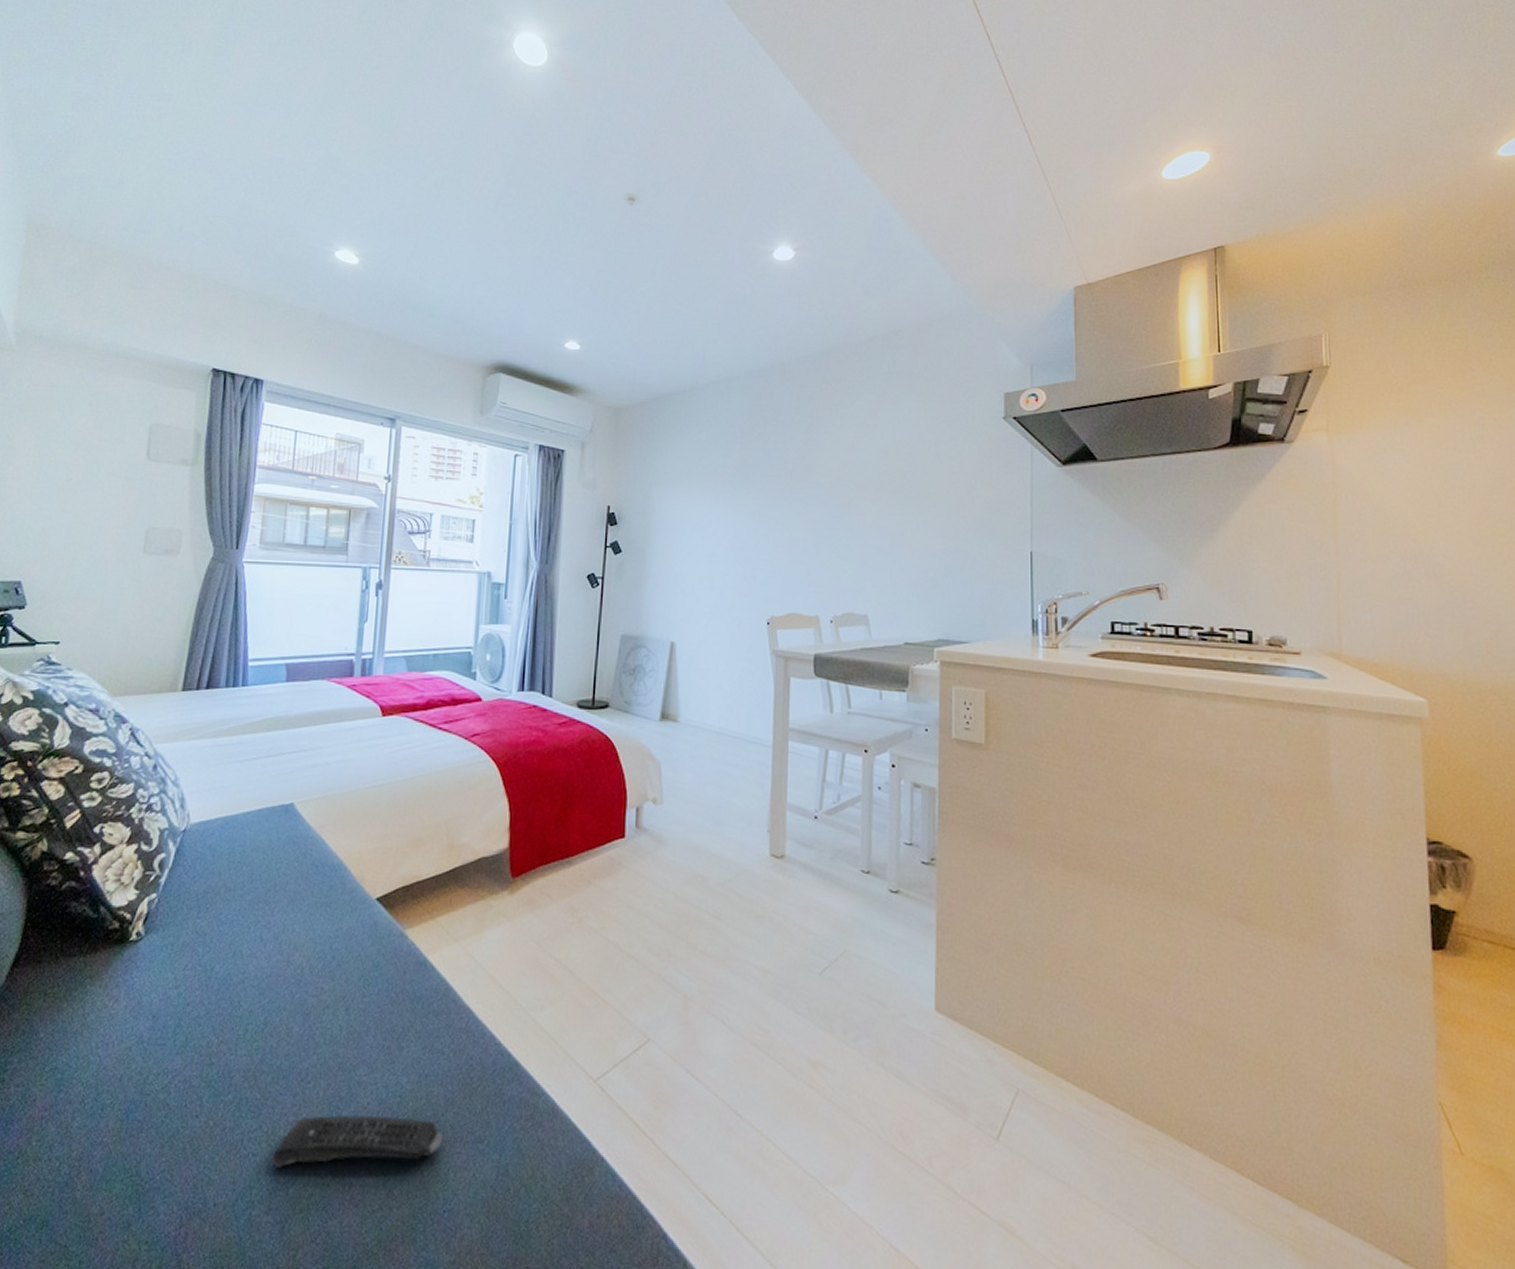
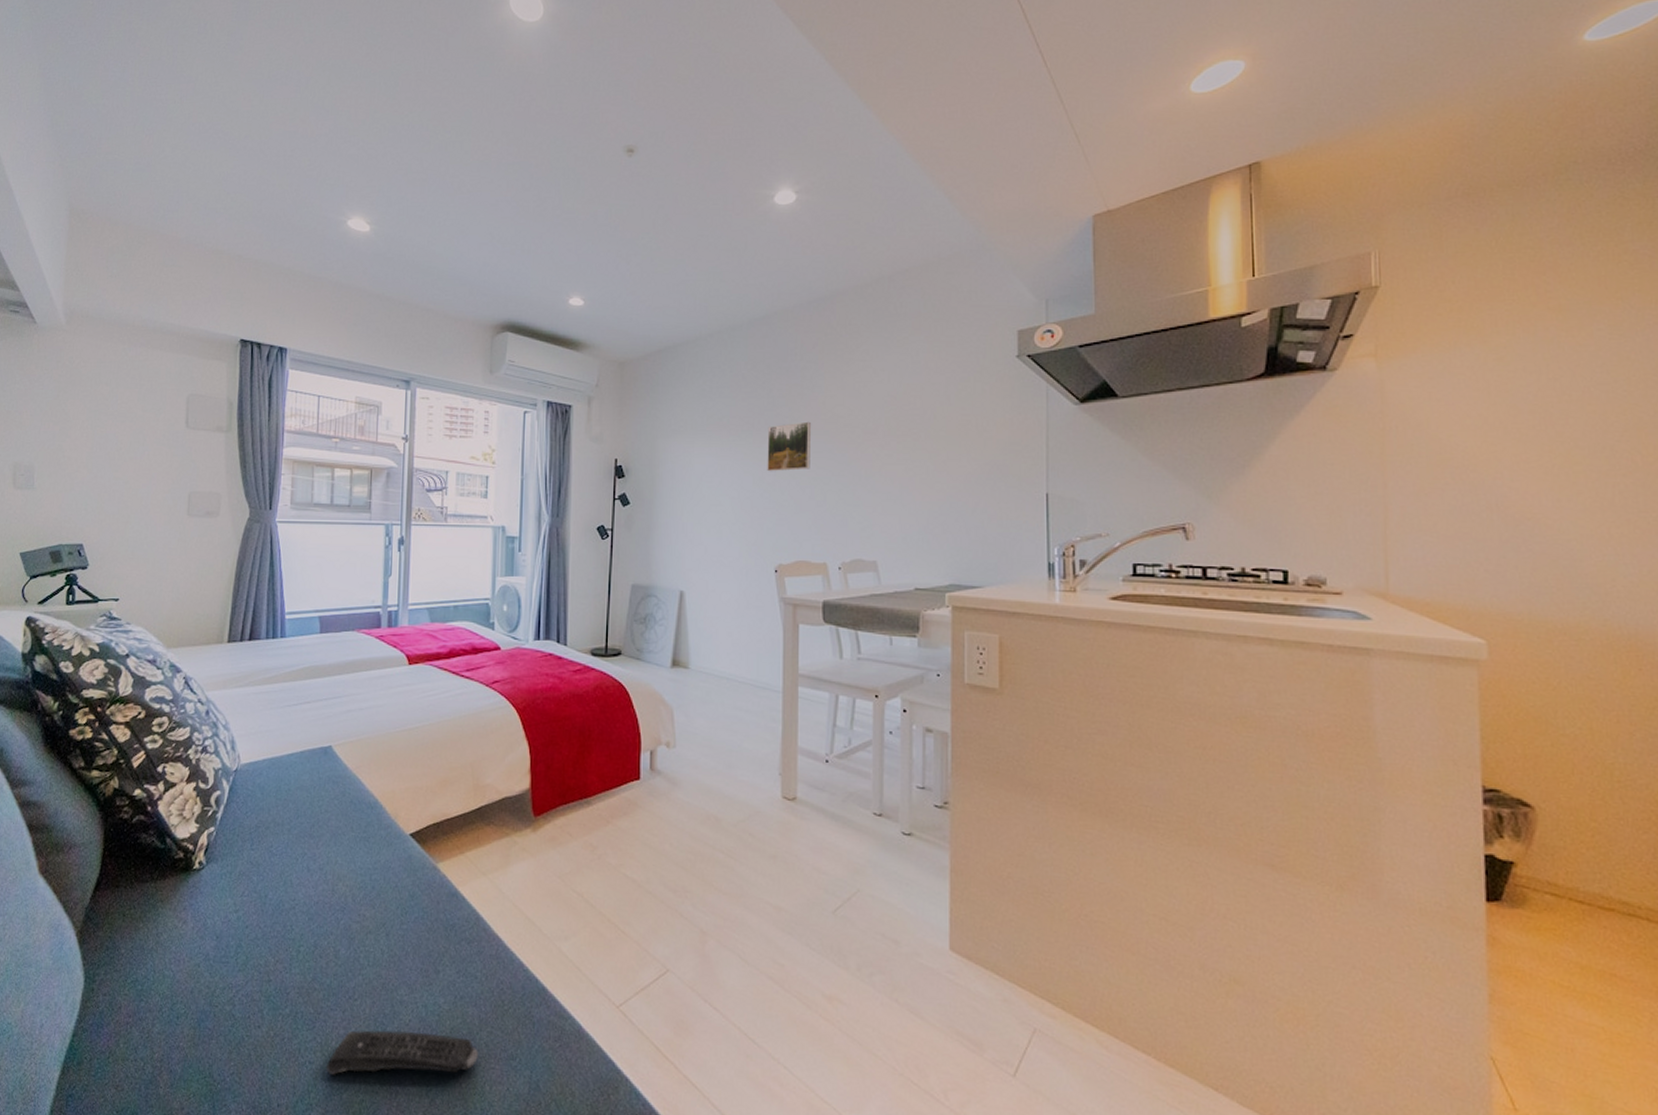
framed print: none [761,474,805,524] -> present [767,421,811,472]

